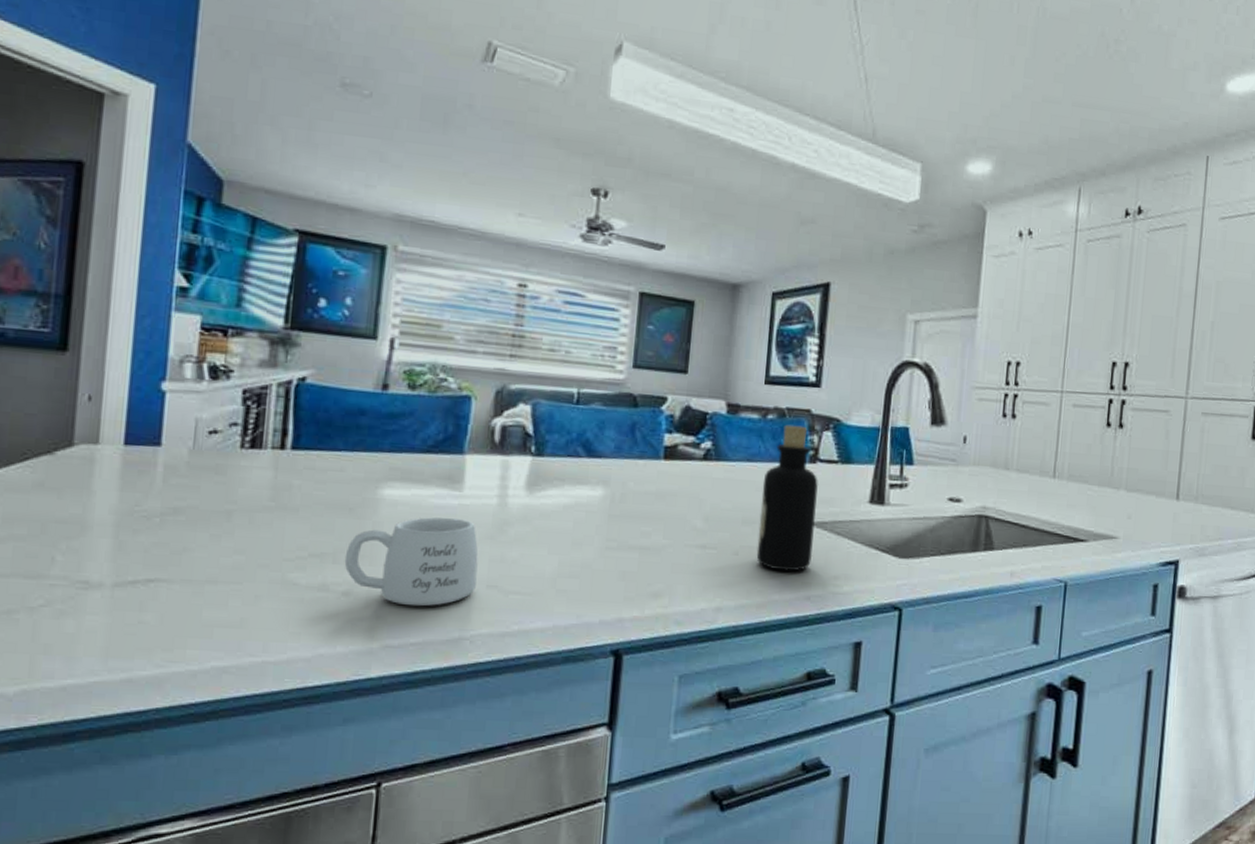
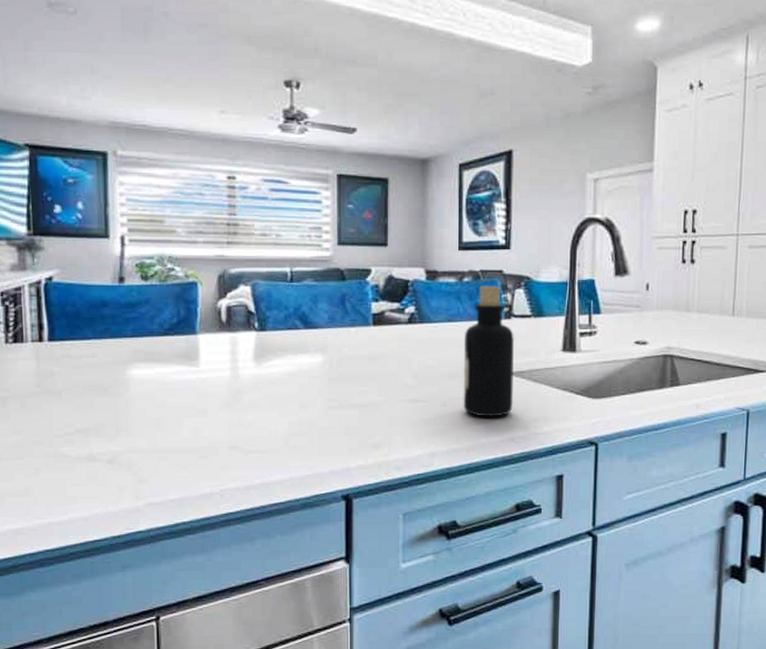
mug: present [344,517,478,607] -> none [105,390,220,469]

